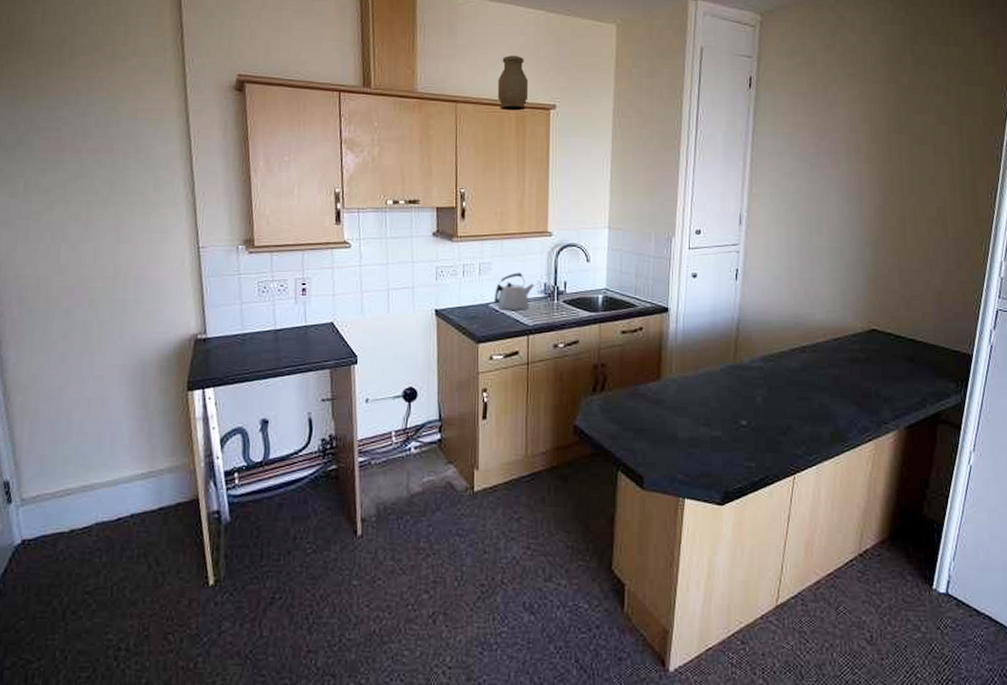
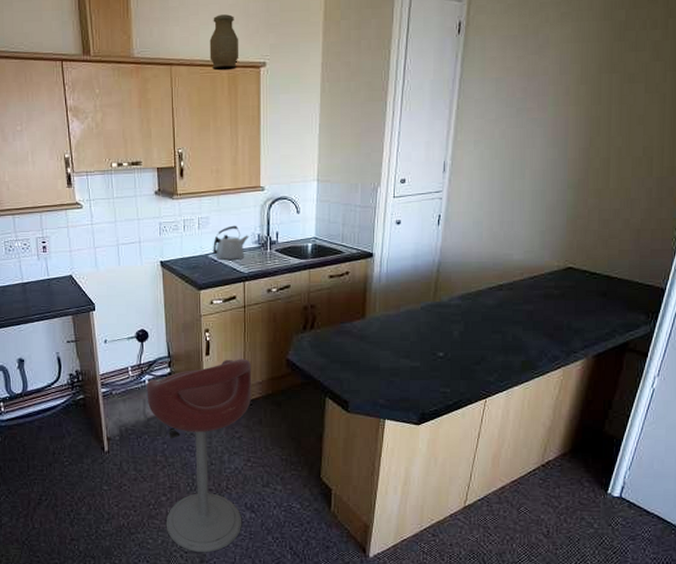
bar stool: none [411,424,535,668] -> present [147,359,252,553]

